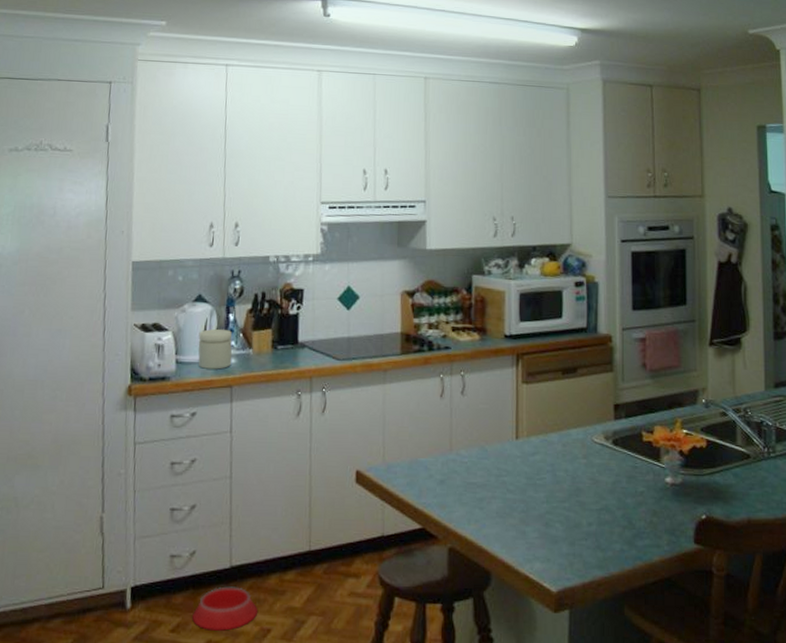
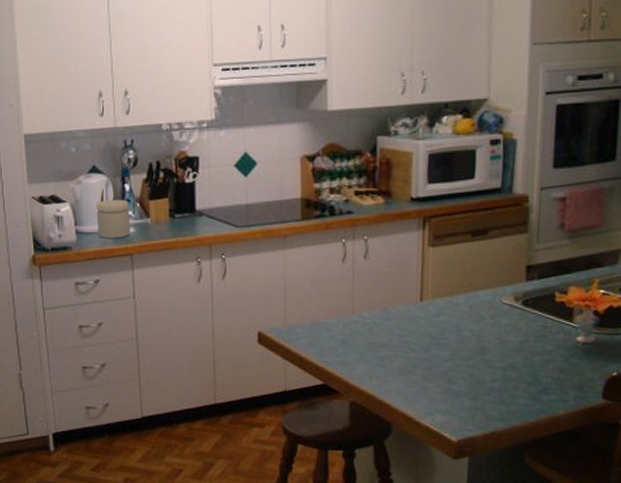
pet bowl: present [192,586,259,631] -> none [110,434,170,471]

